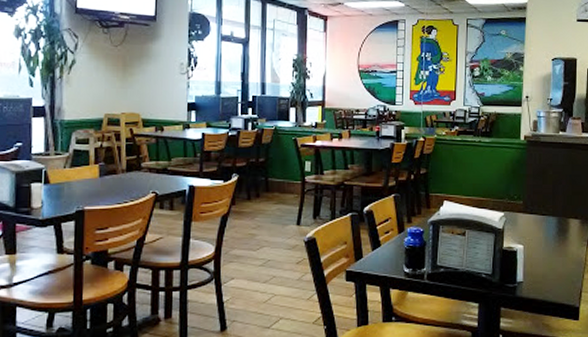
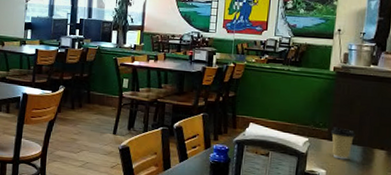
coffee cup: none [525,199,550,233] -> present [330,127,356,160]

